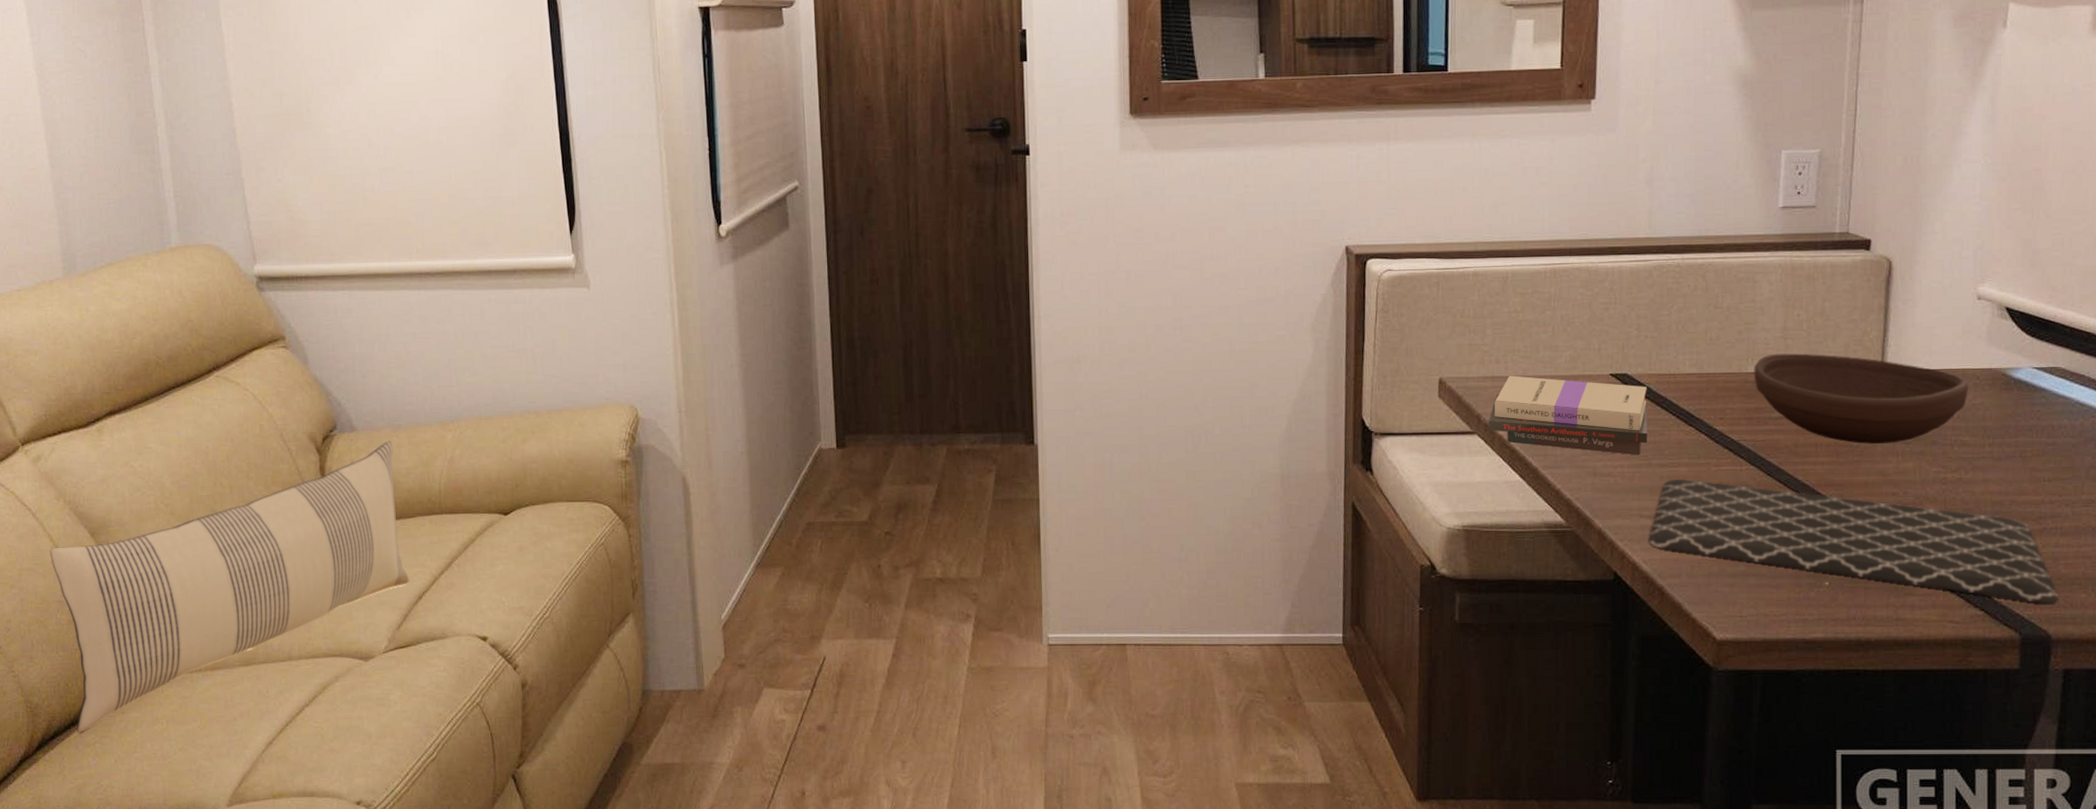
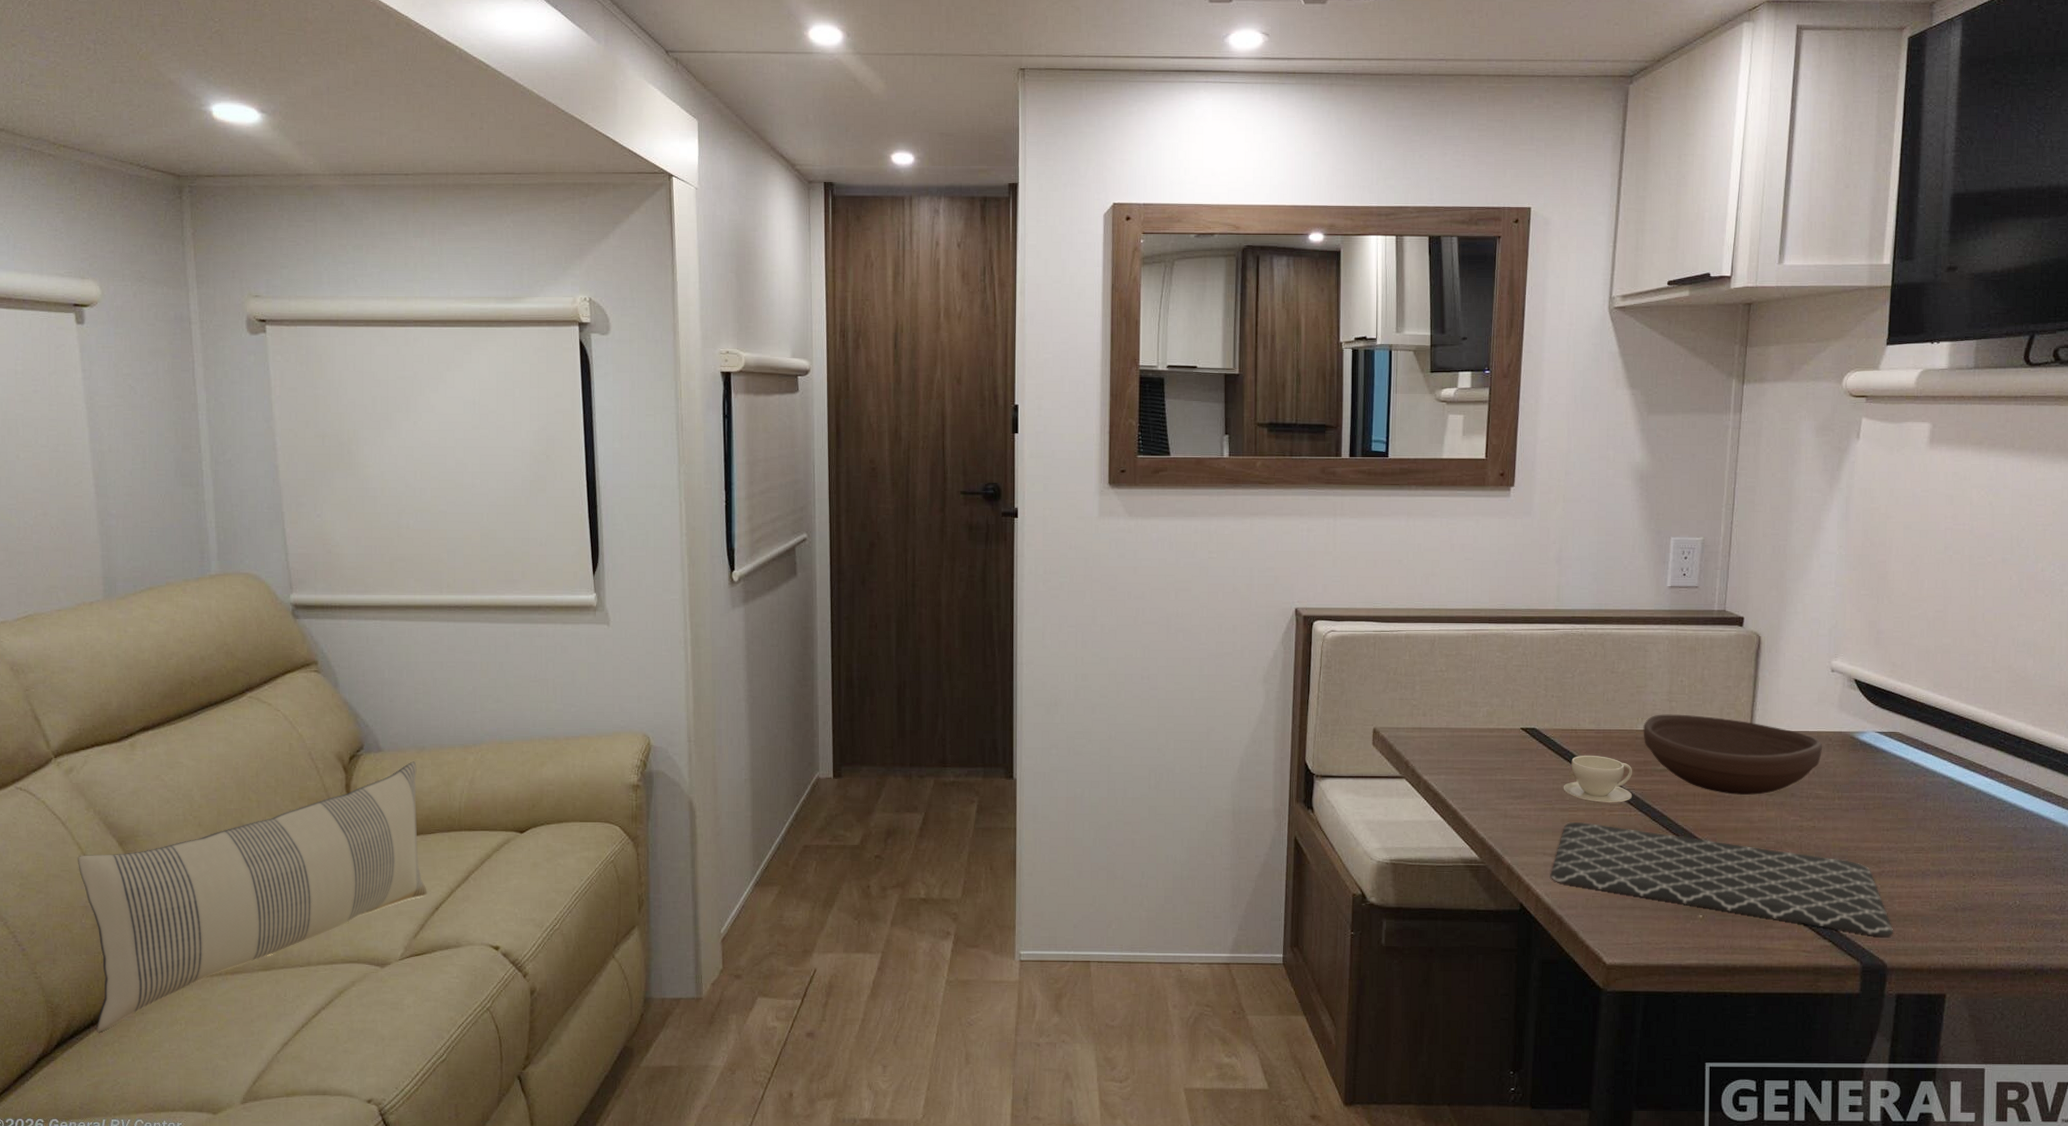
books: present [1488,375,1647,456] -> none [1415,727,1552,801]
teacup: none [1661,402,1743,457] -> present [1563,755,1633,803]

